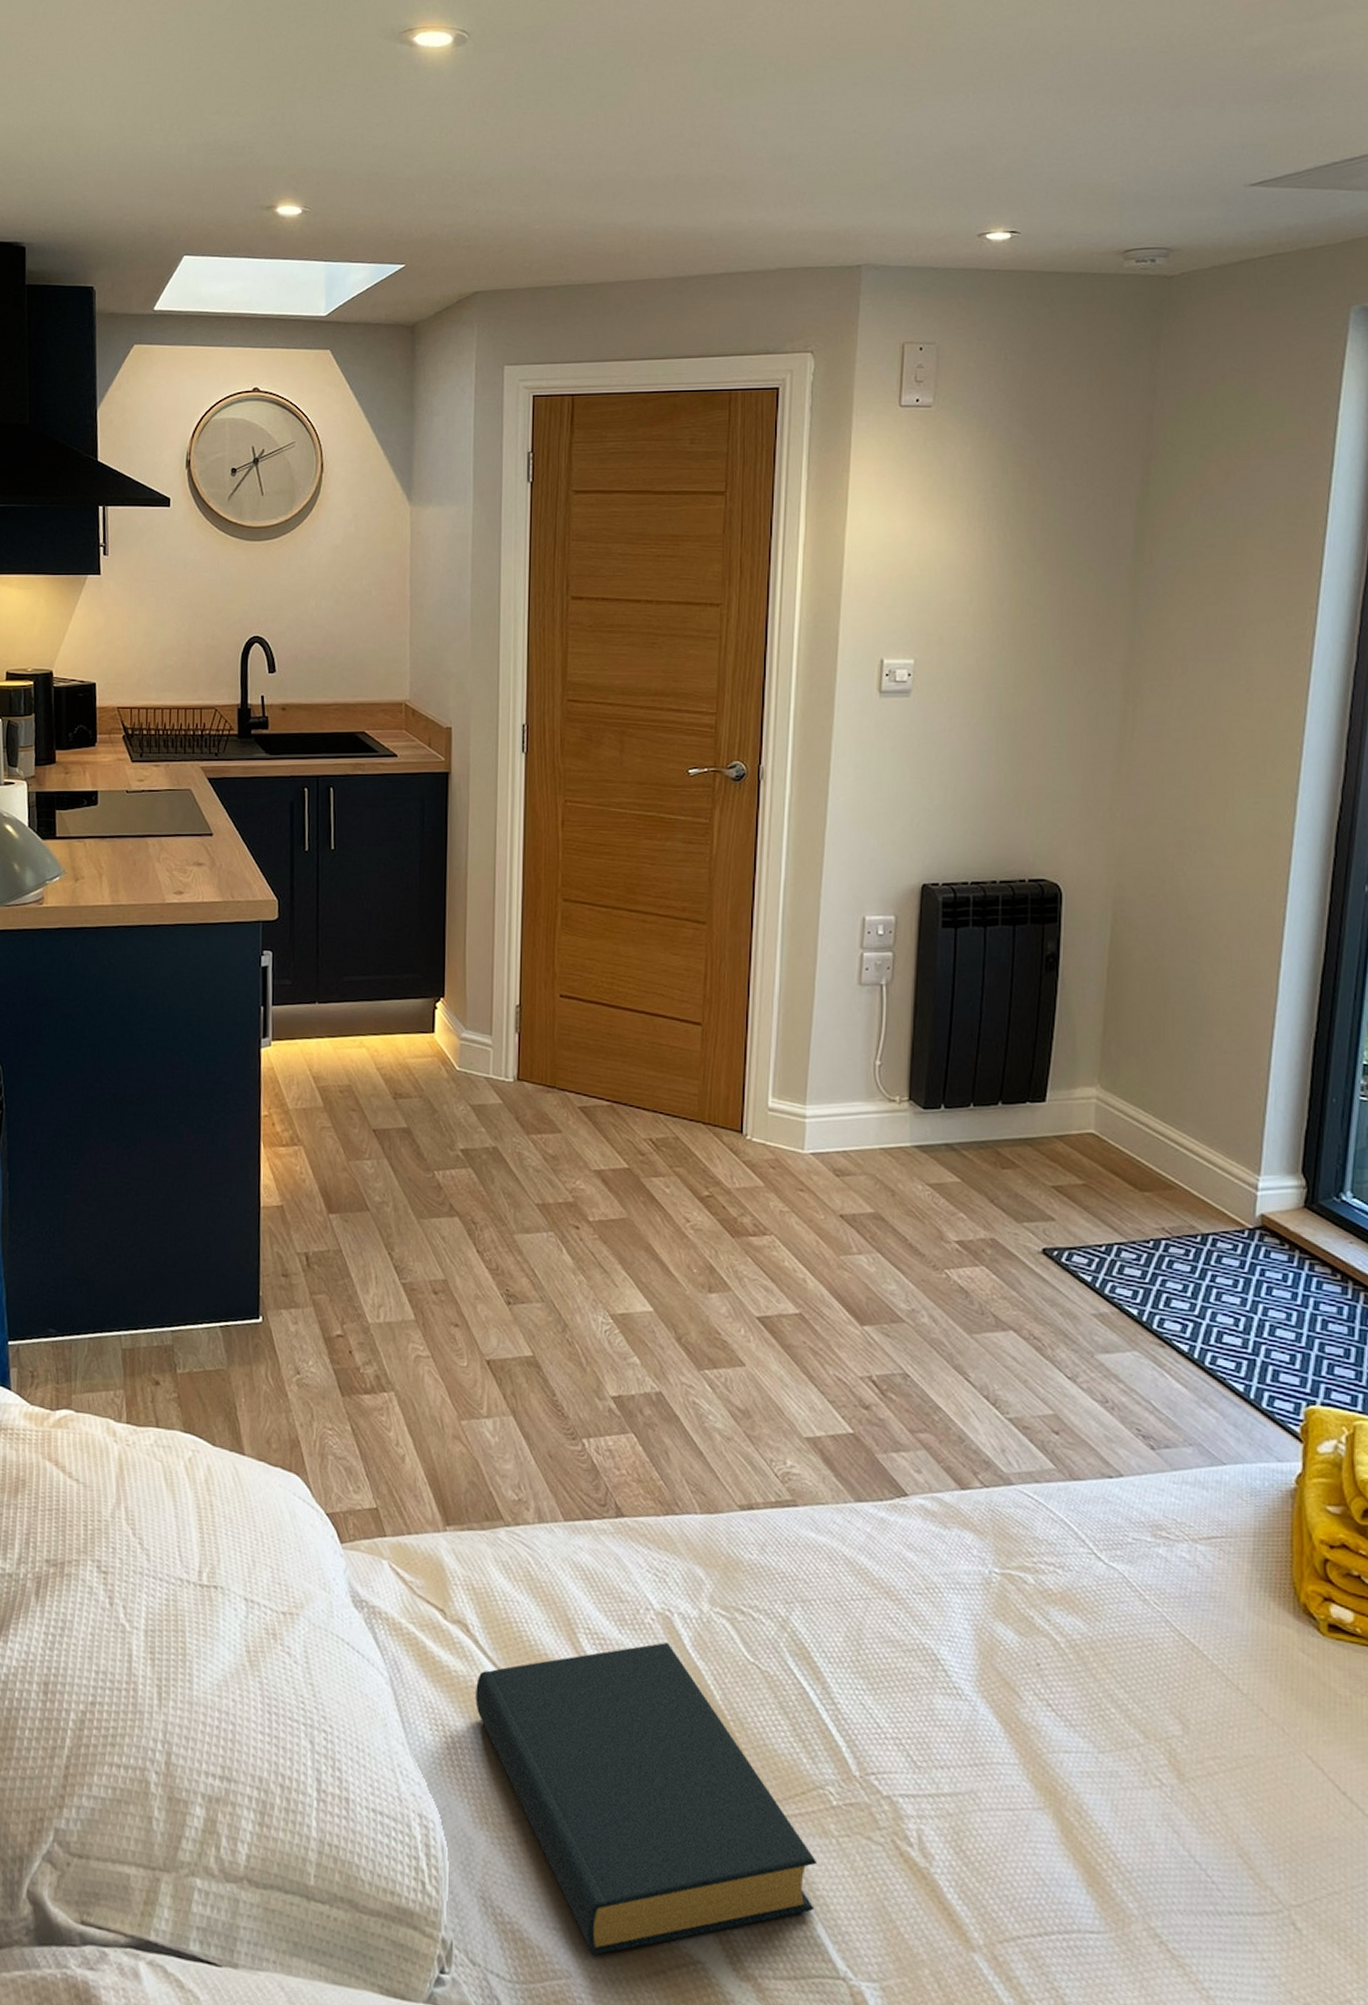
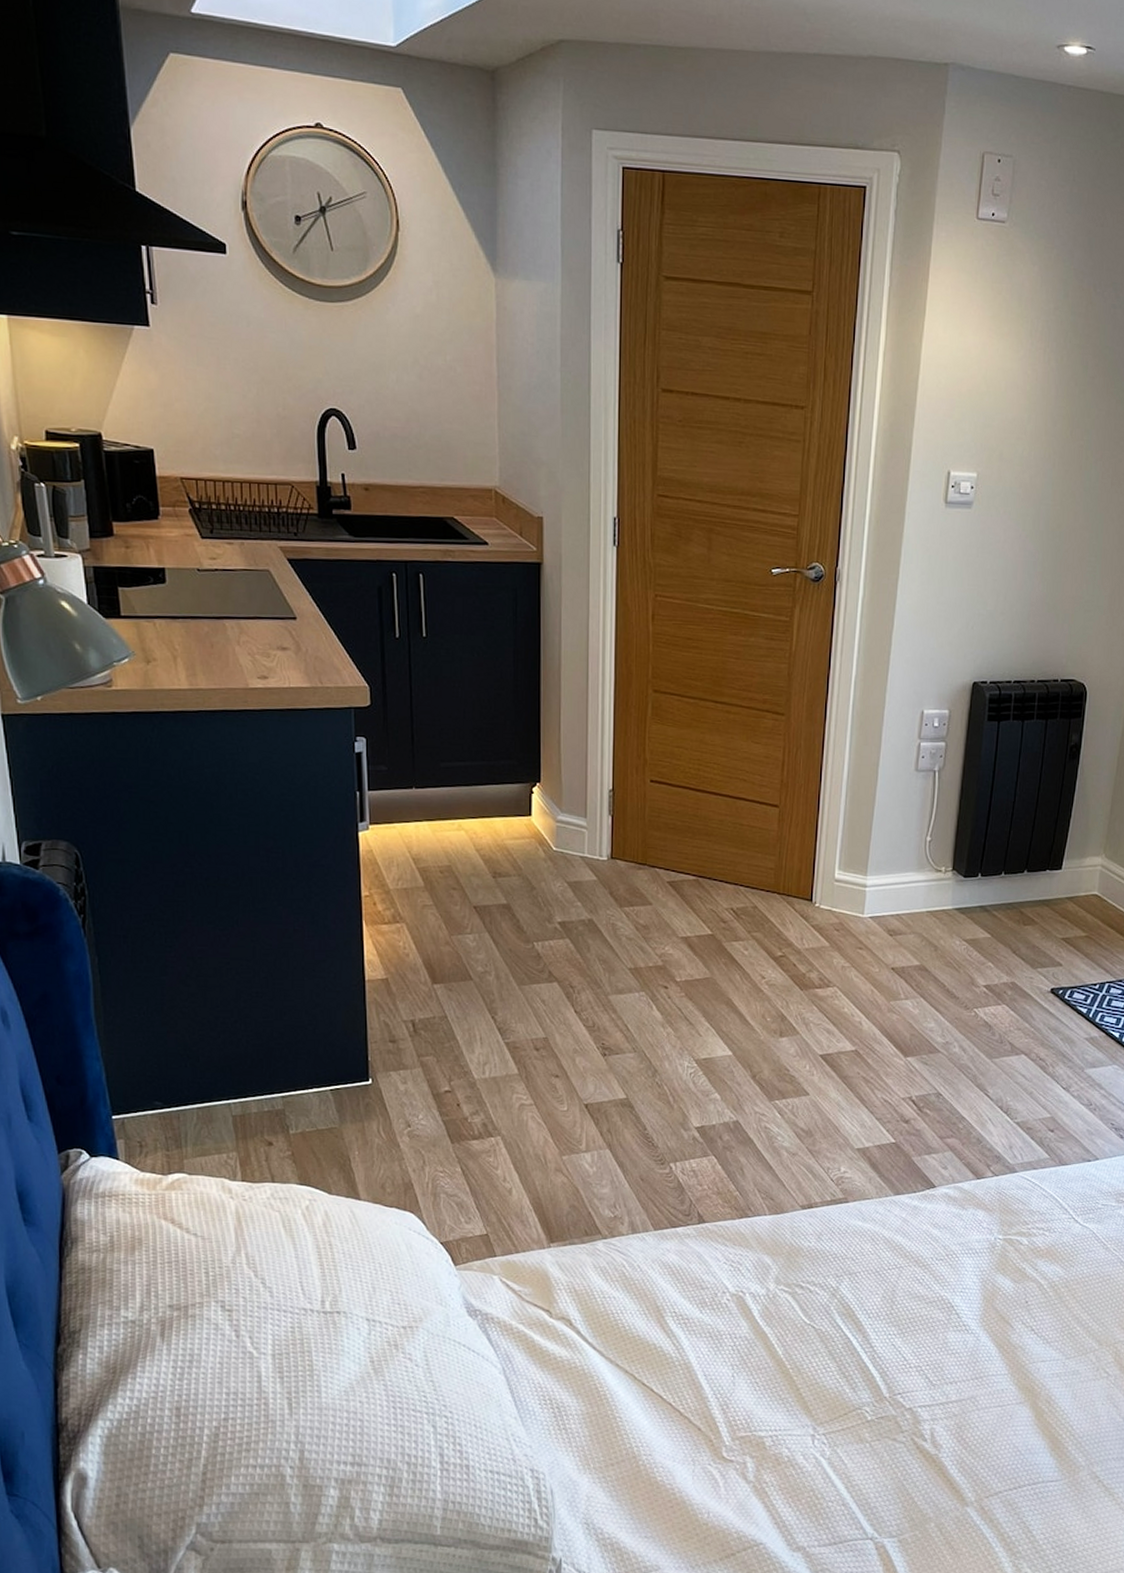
hardback book: present [475,1642,816,1955] -> none [578,1315,854,1550]

